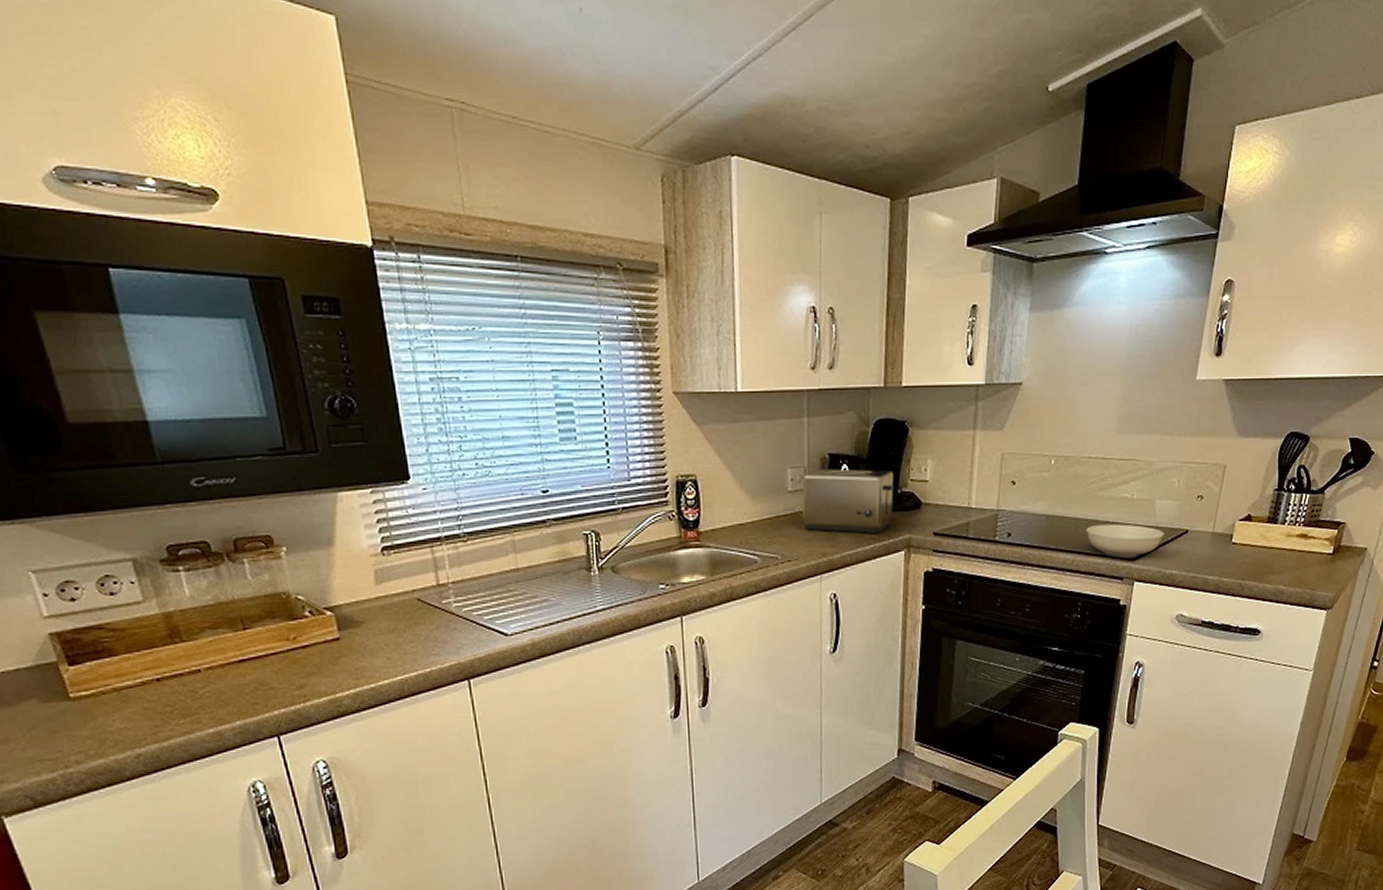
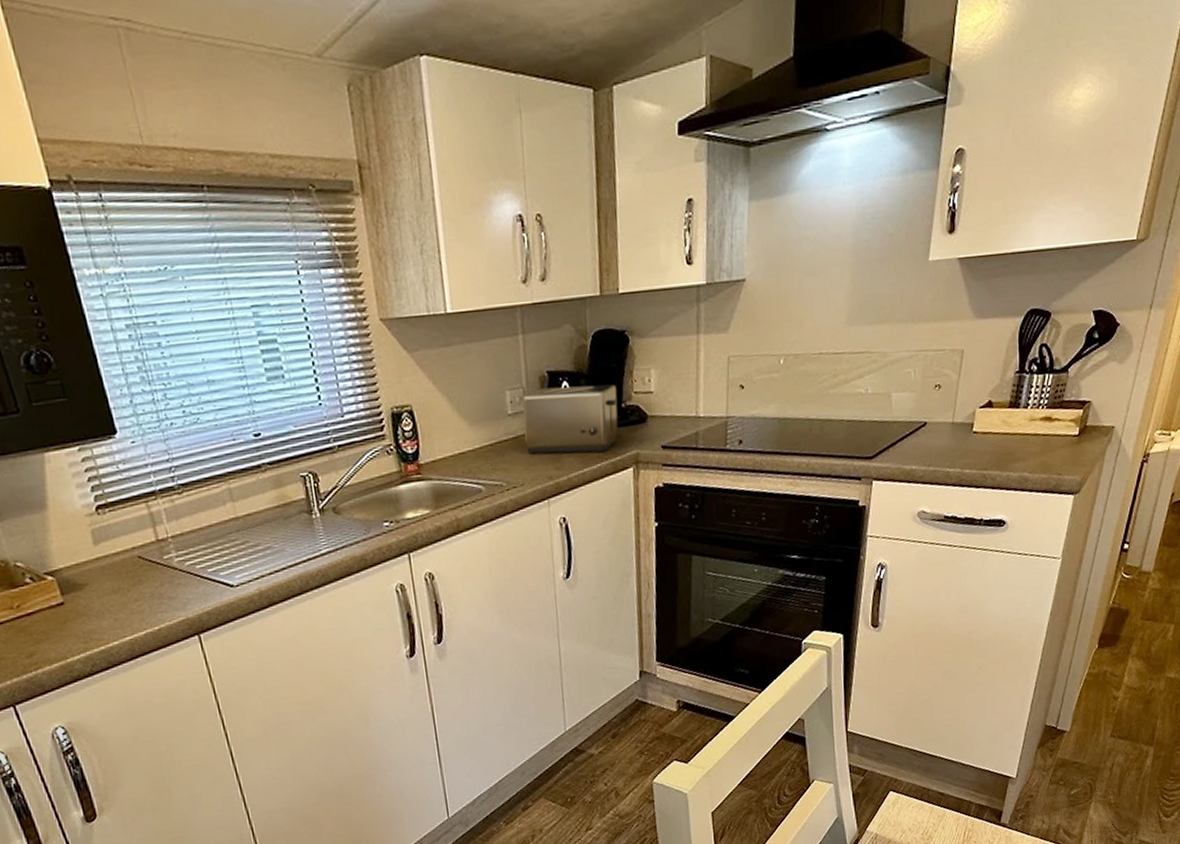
bowl: present [1086,524,1164,559] -> none [820,421,902,458]

